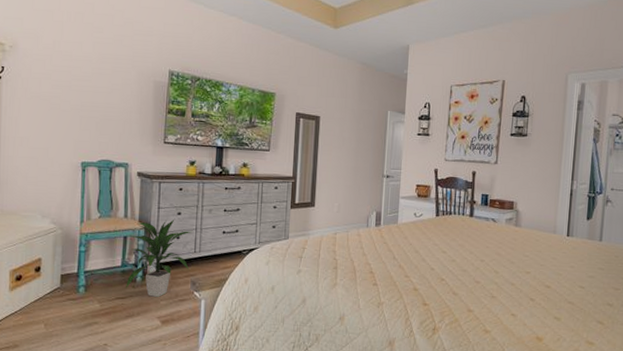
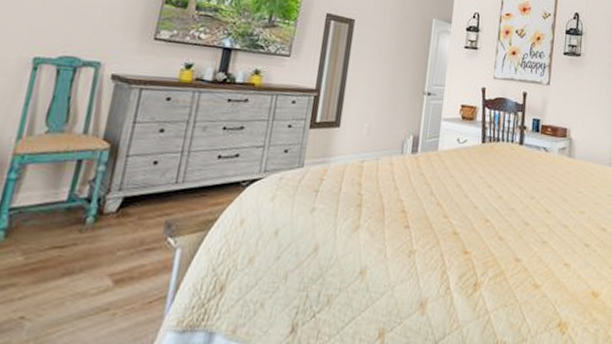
indoor plant: present [126,219,194,297] -> none [68,138,179,245]

